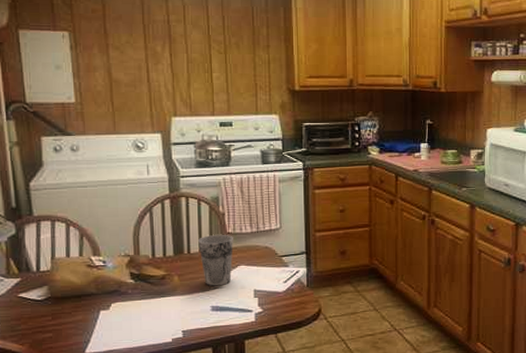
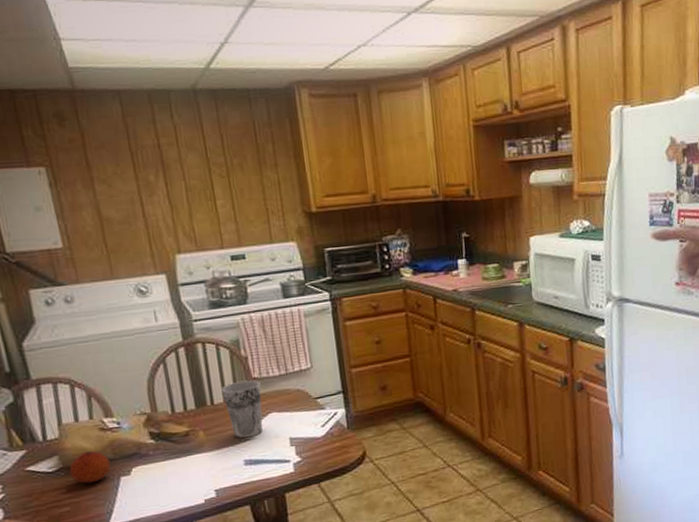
fruit: none [56,285,93,314] -> present [69,451,111,484]

